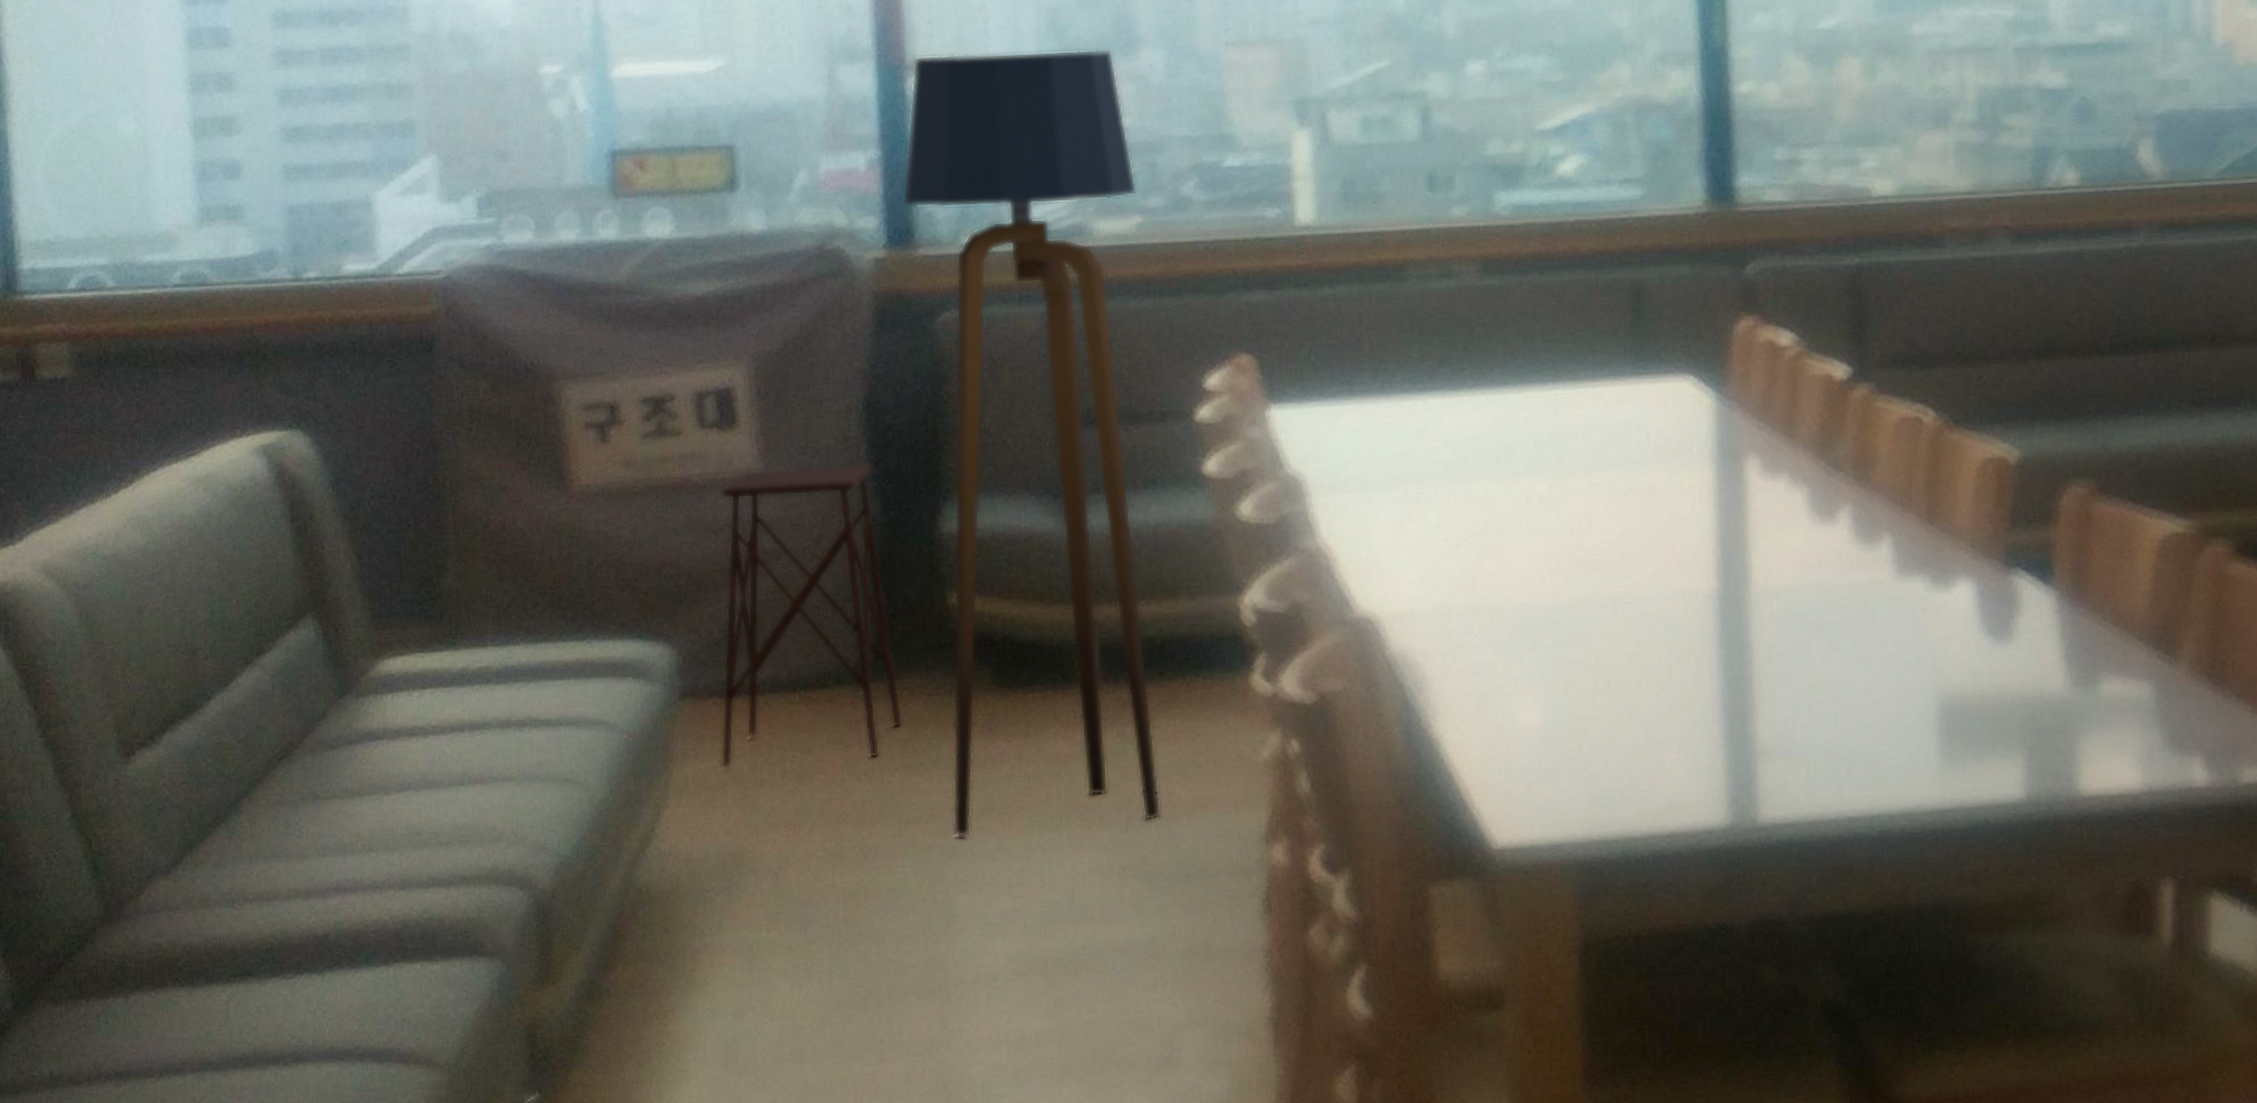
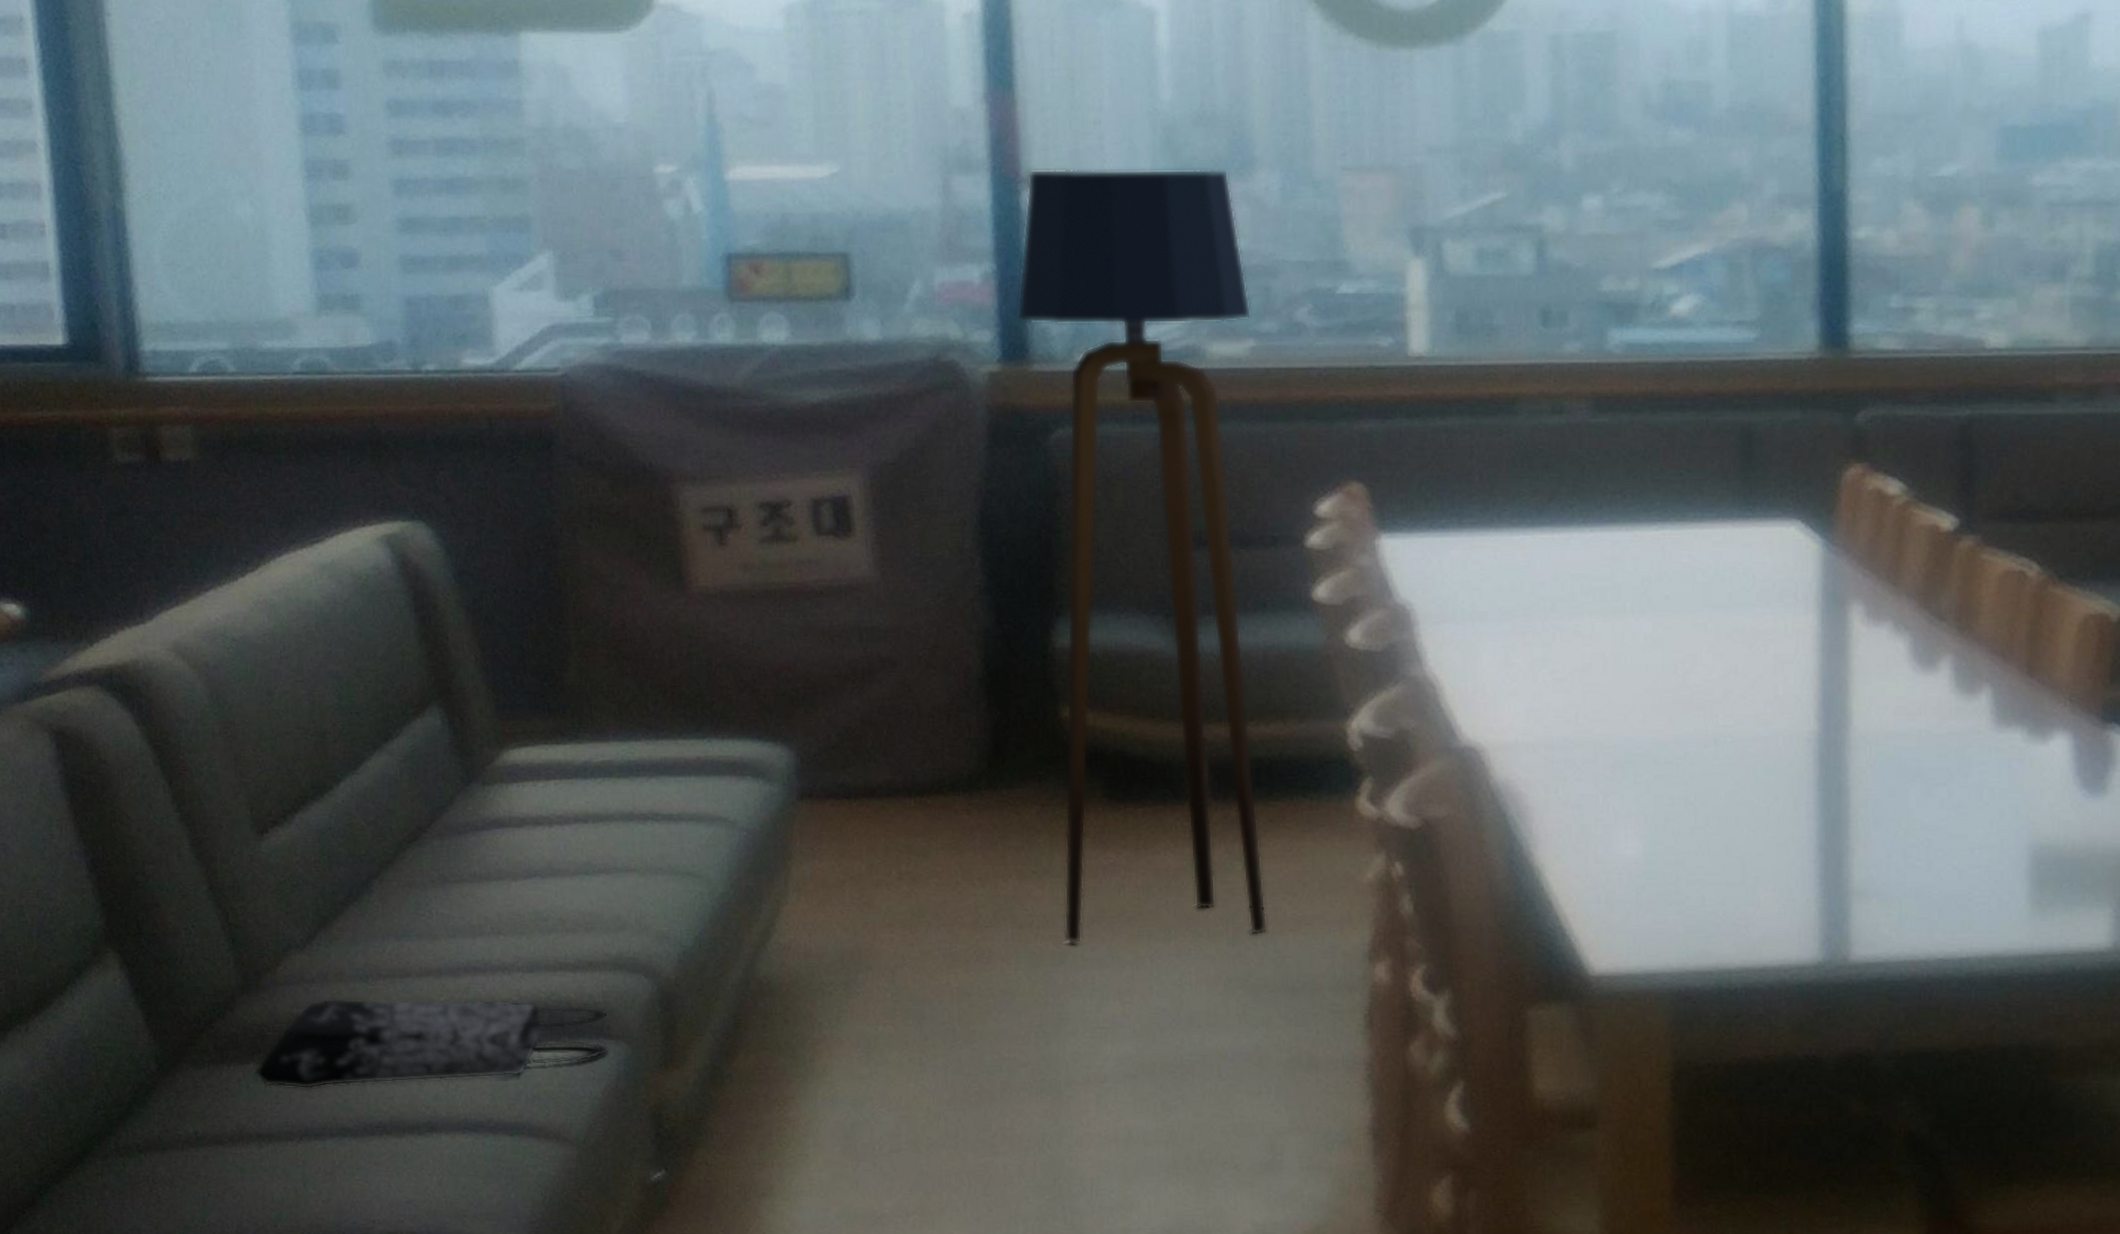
tote bag: none [114,921,484,1023] -> present [254,998,610,1090]
side table: present [720,464,903,770] -> none [837,577,1017,869]

